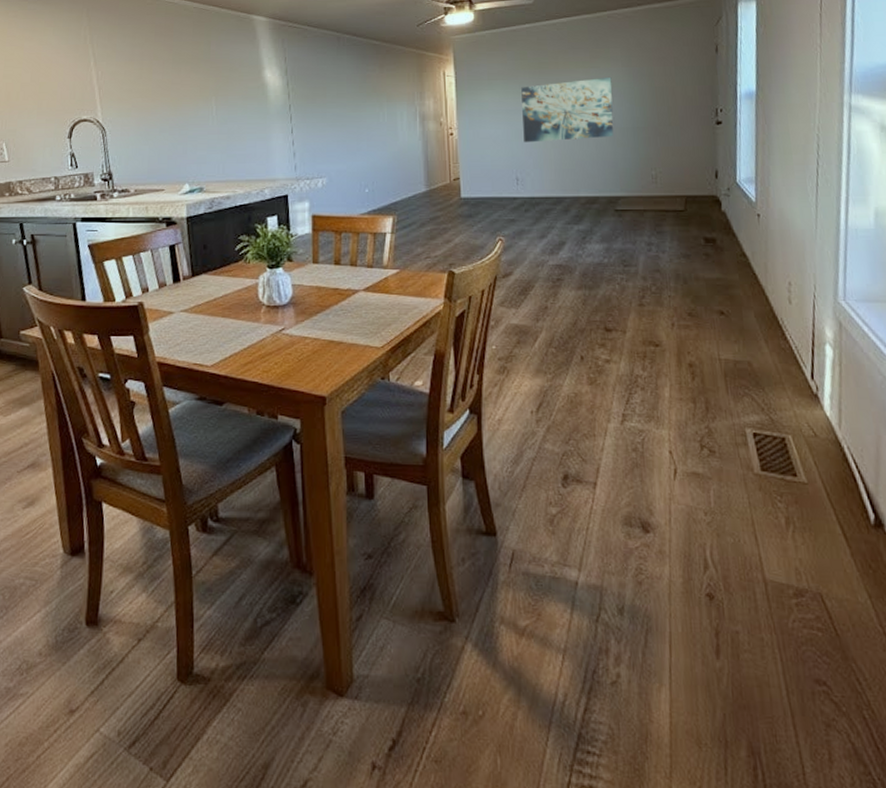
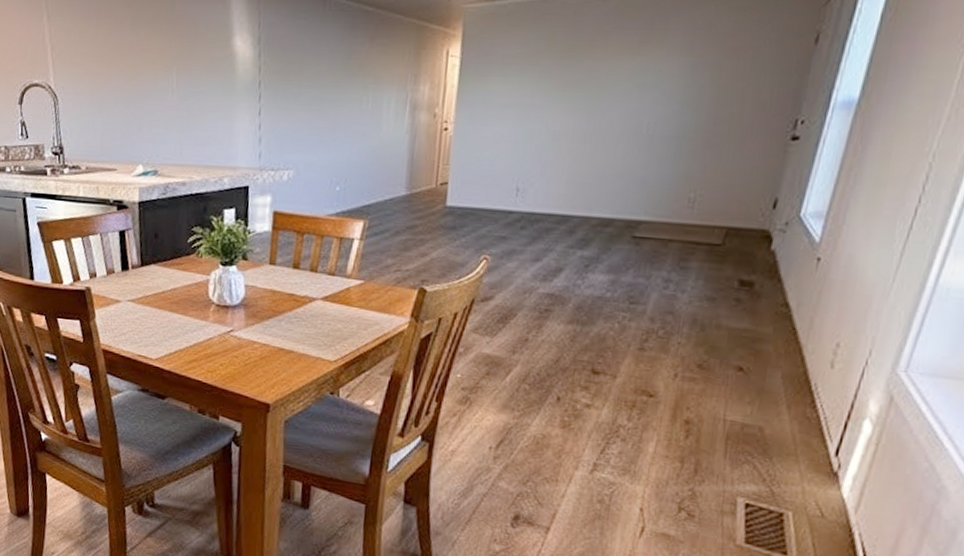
wall art: present [521,76,614,143] -> none [533,68,663,147]

